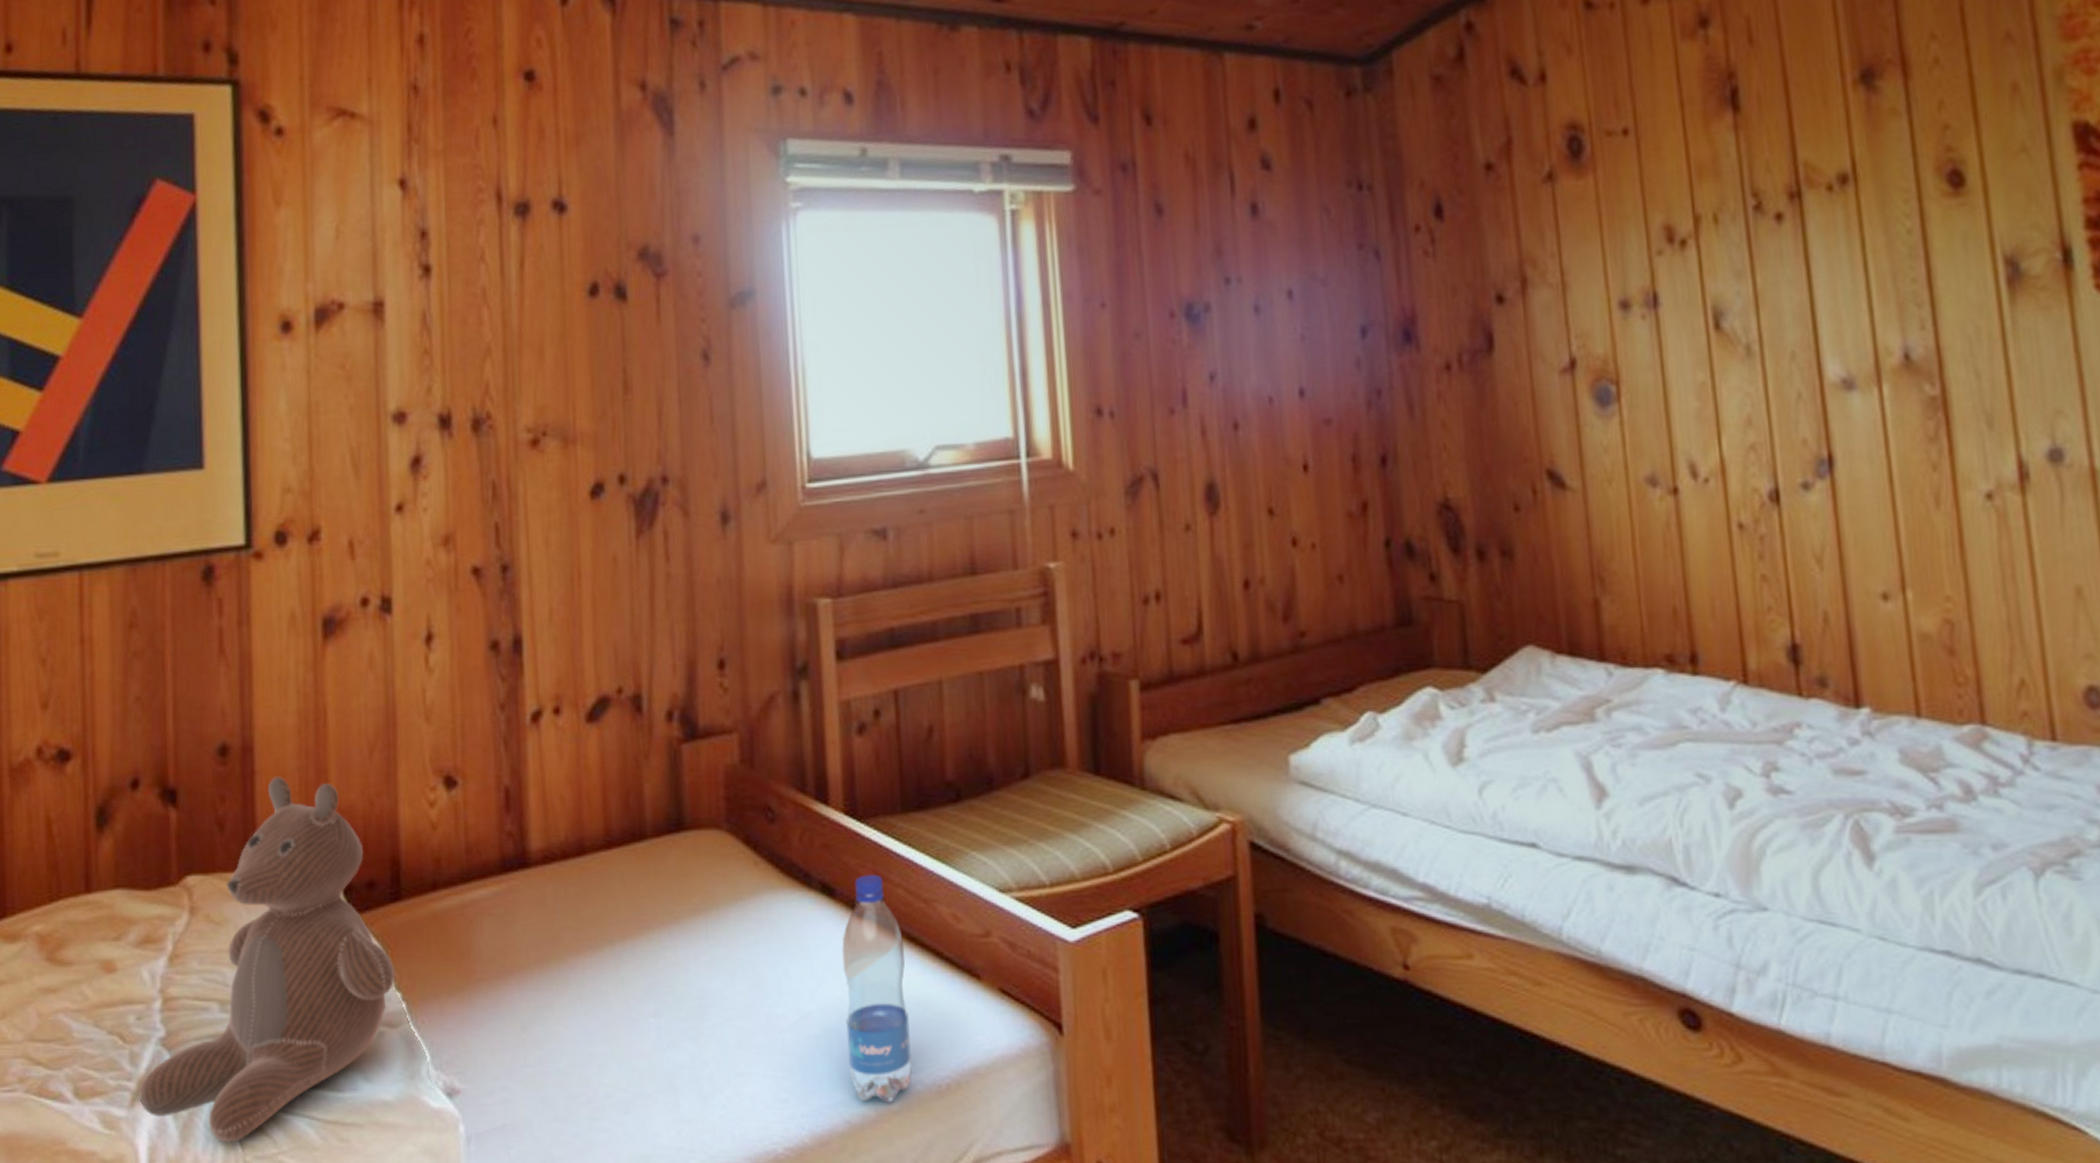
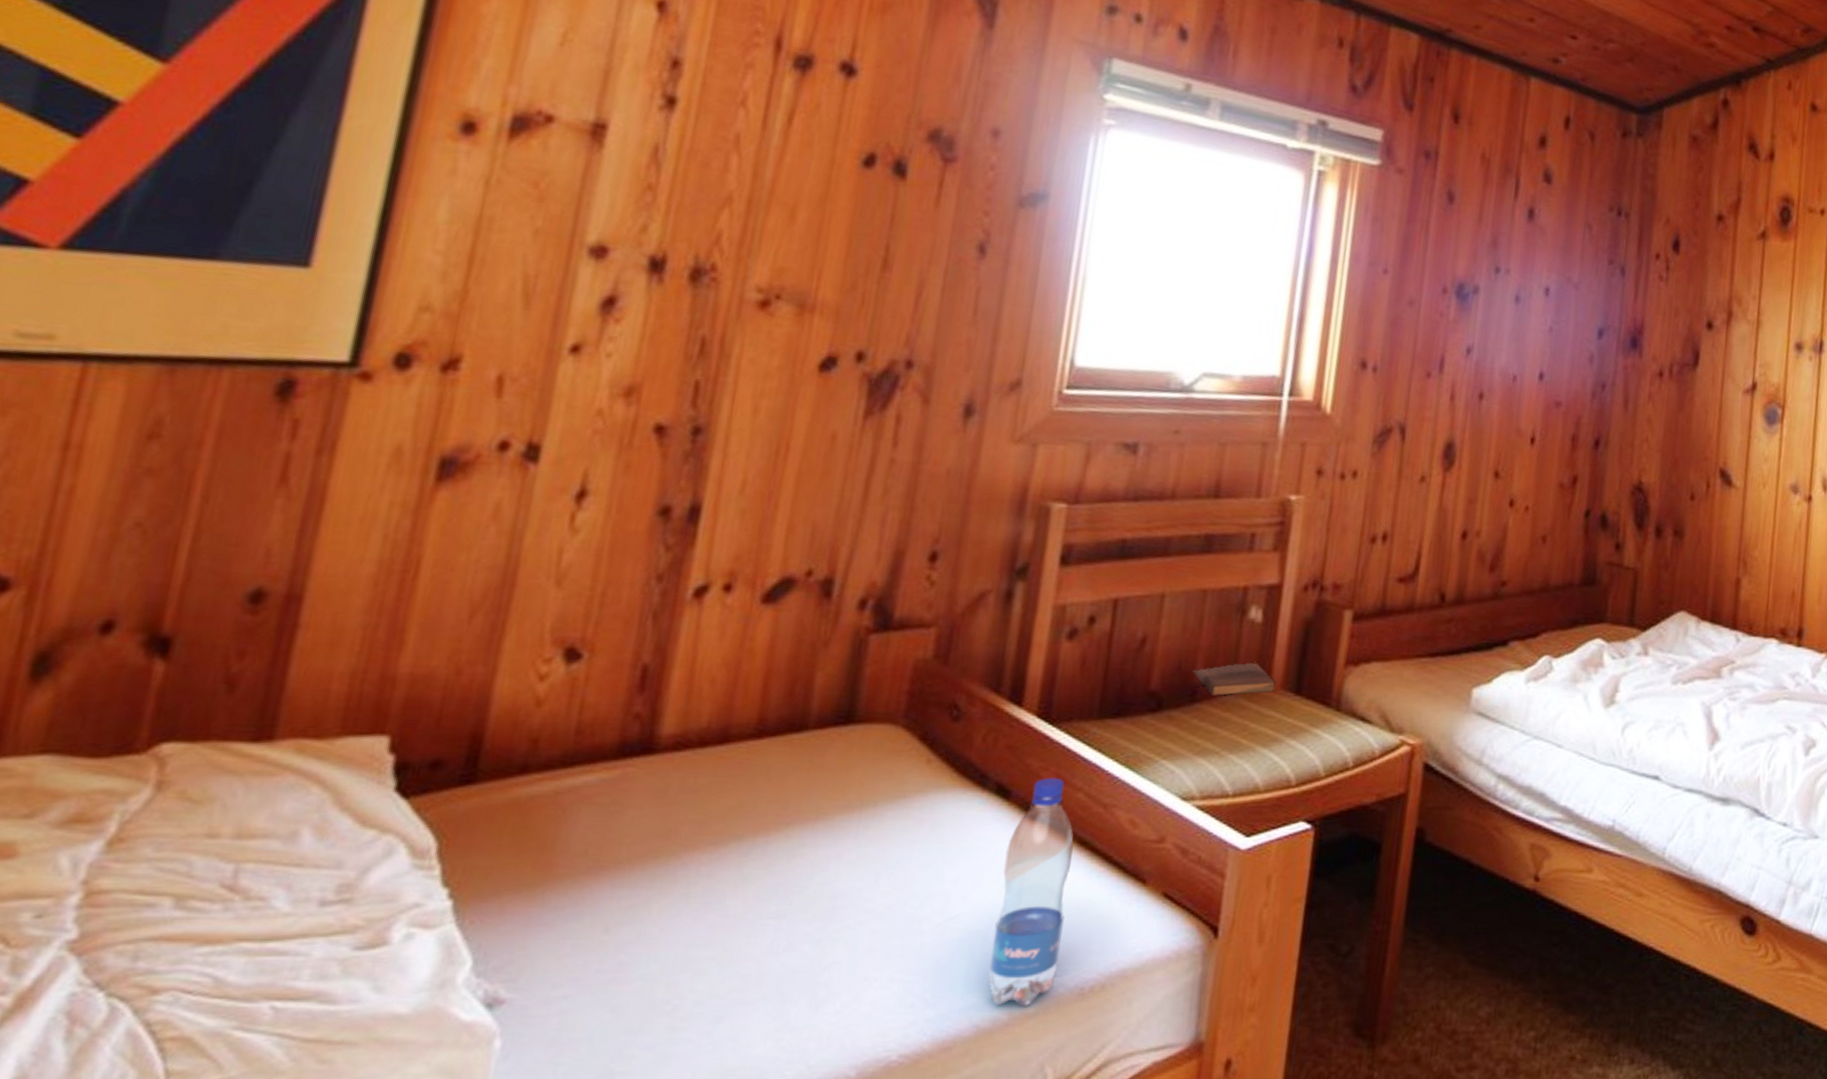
stuffed animal: present [139,776,395,1143] -> none [13,632,446,1069]
book: none [983,743,1071,782] -> present [1191,661,1275,696]

